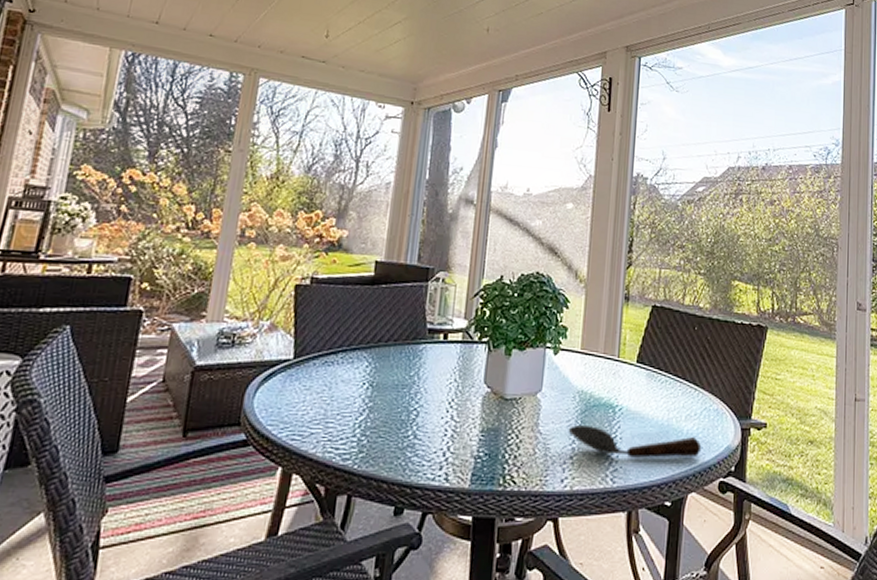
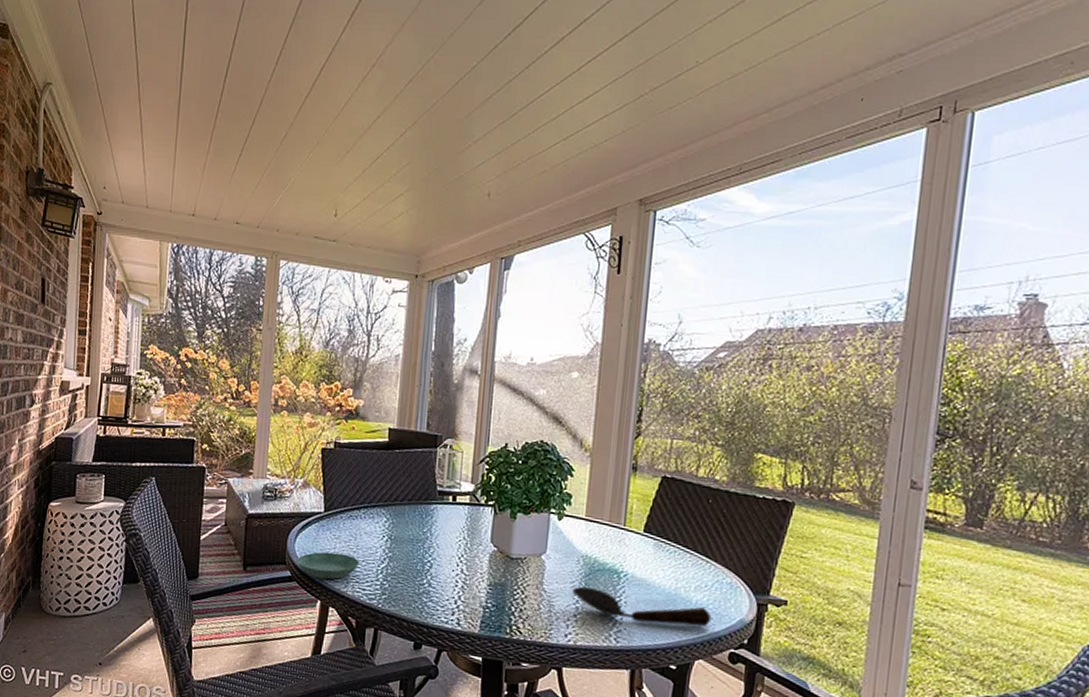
saucer: none [254,406,334,439] -> present [296,551,360,580]

